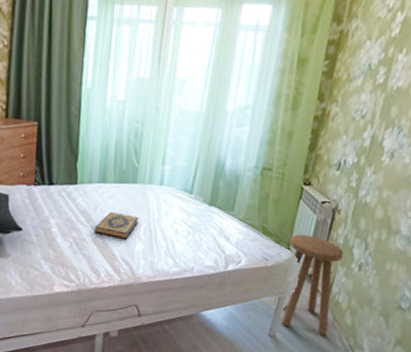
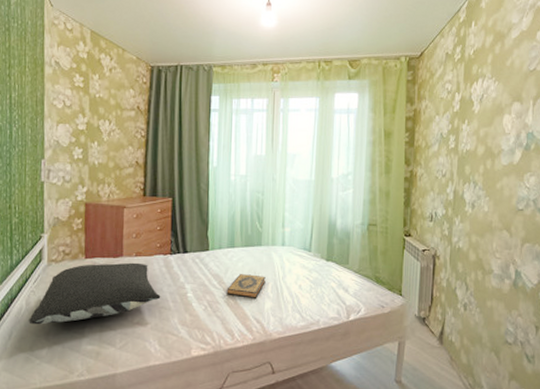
stool: present [275,234,344,336] -> none [396,281,449,377]

